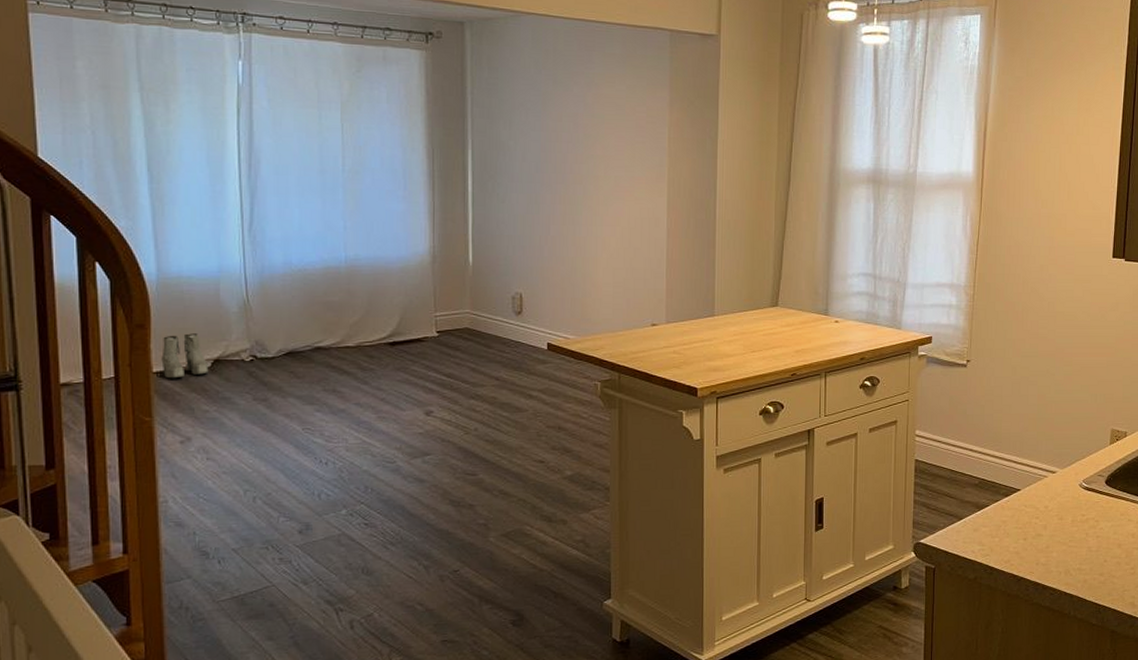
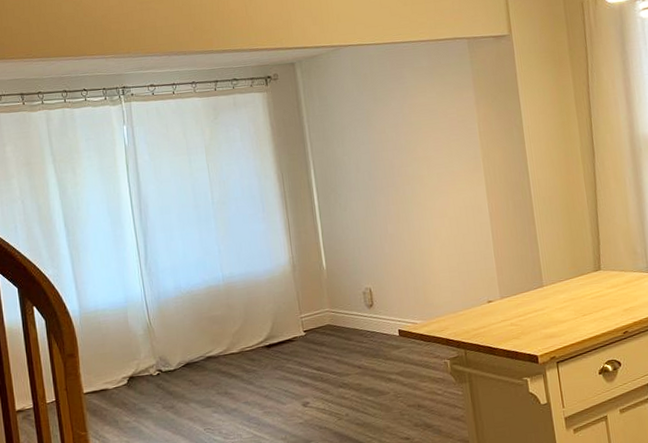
boots: present [161,333,209,379] -> none [89,356,126,398]

